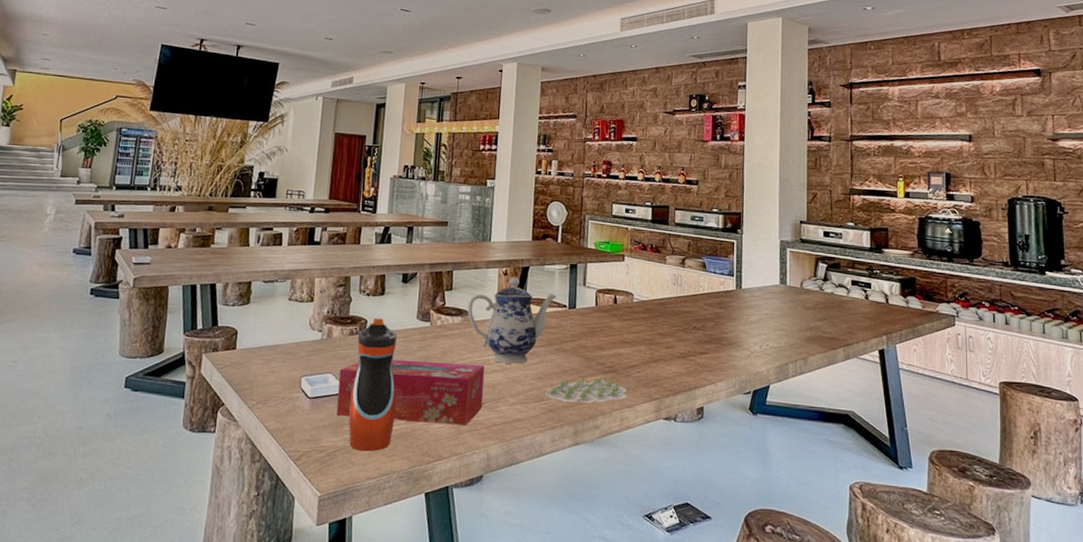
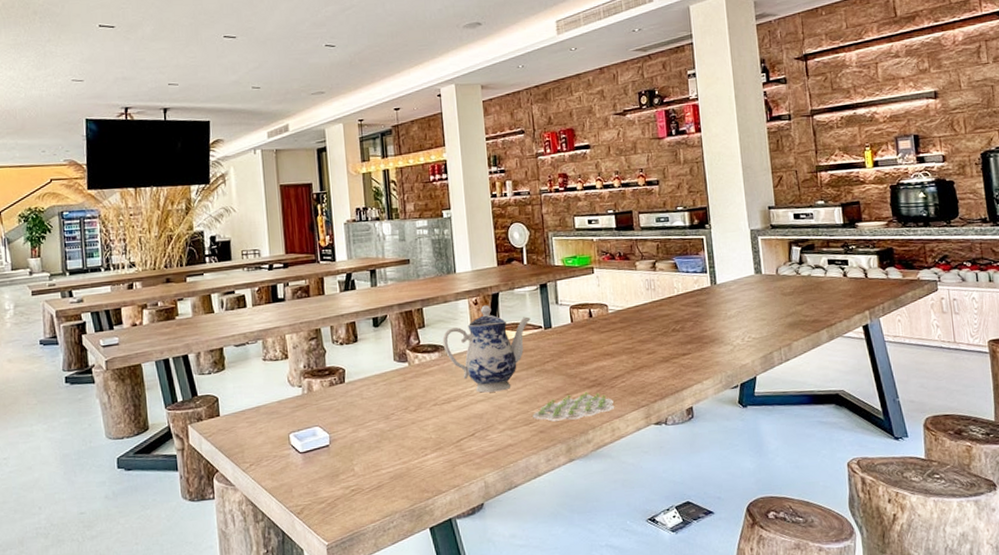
tissue box: present [336,359,485,425] -> none [325,397,473,467]
water bottle: present [348,318,397,452] -> none [339,365,389,497]

